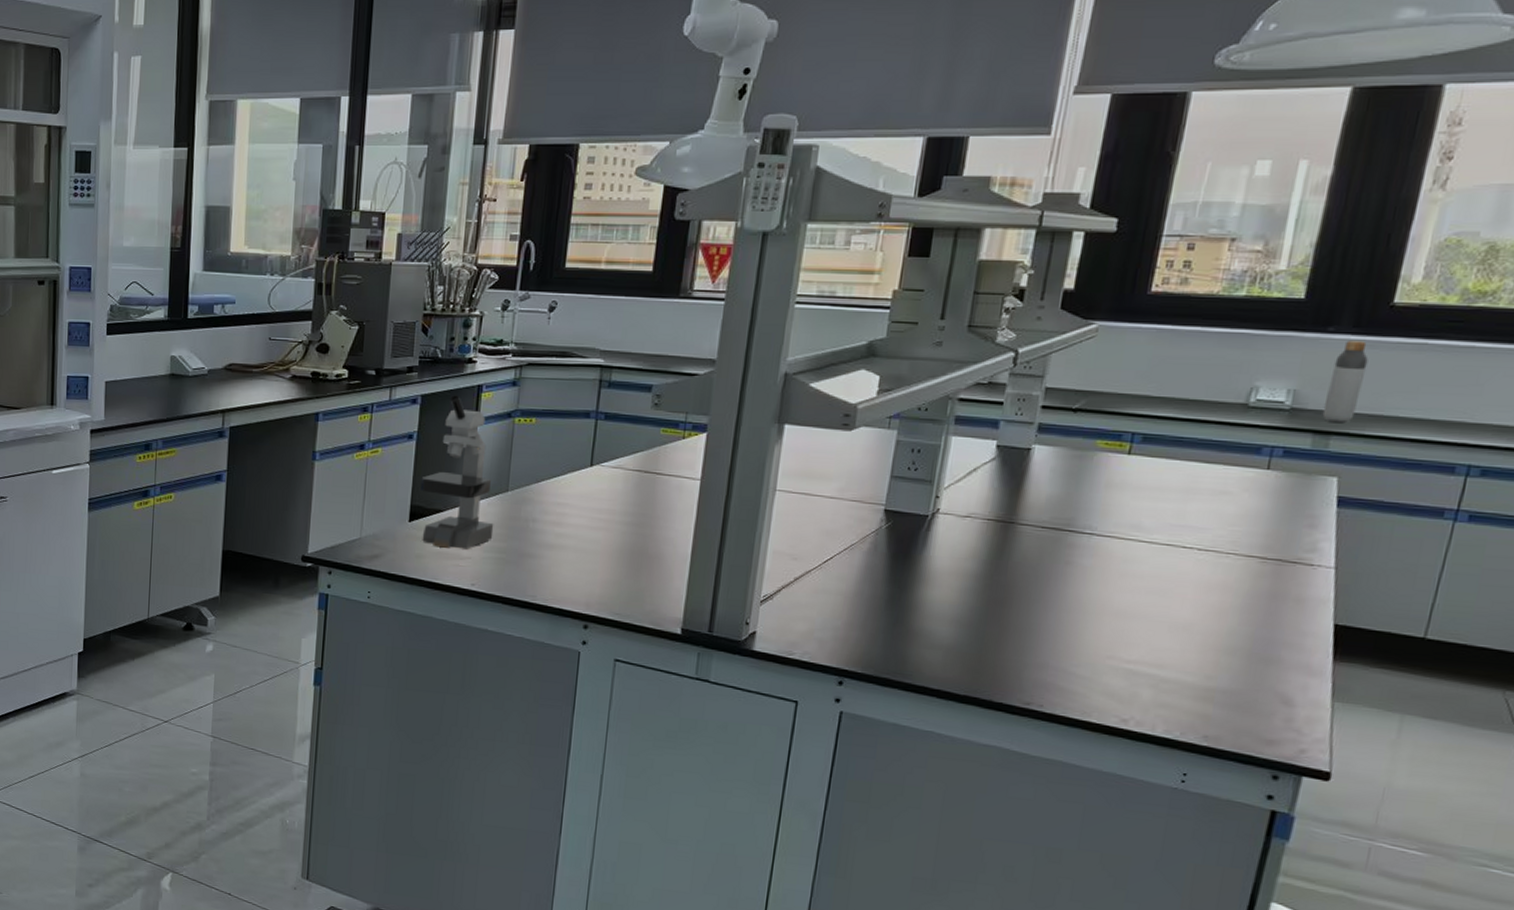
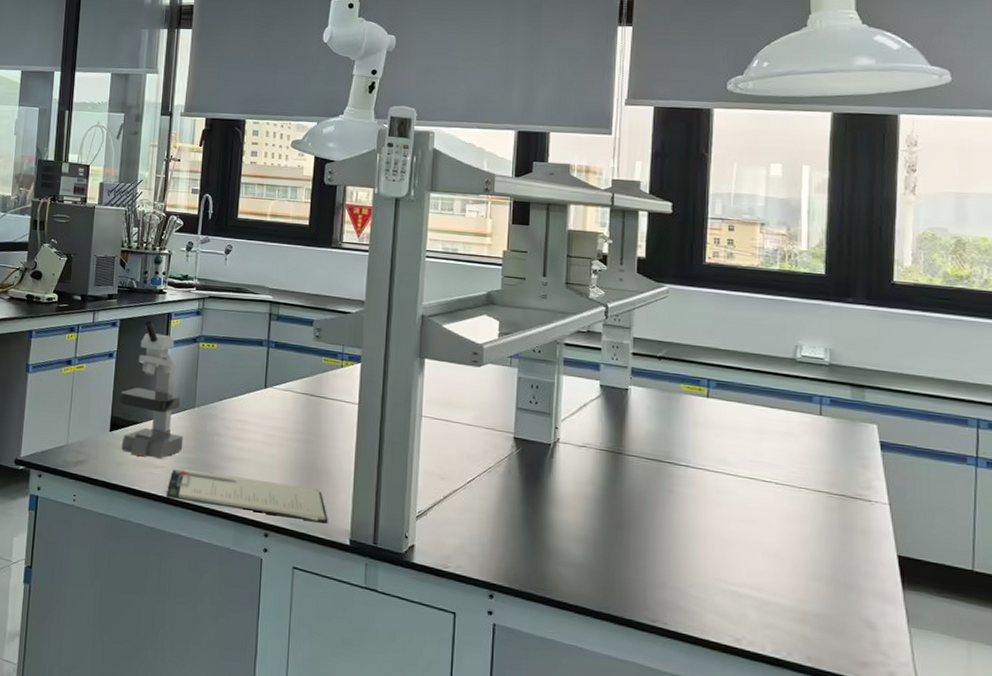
clipboard: none [472,558,658,612] -> present [165,468,328,524]
bottle: present [1322,341,1369,424] -> none [855,310,883,379]

